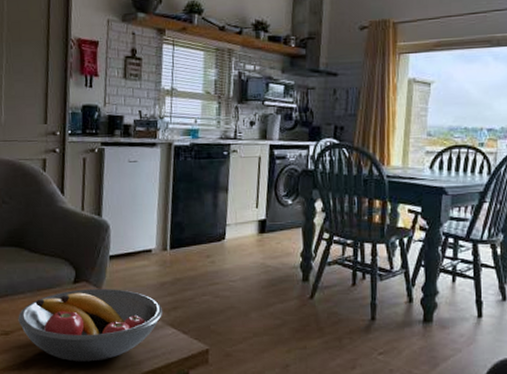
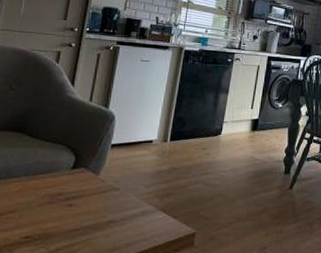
fruit bowl: present [18,288,163,362] -> none [8,174,157,245]

